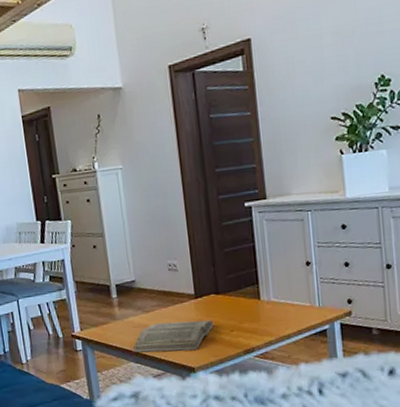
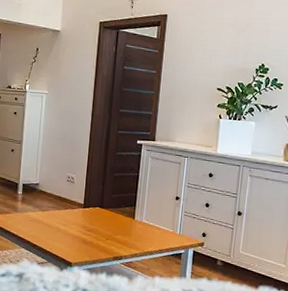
book: present [133,320,214,353] -> none [25,220,94,249]

